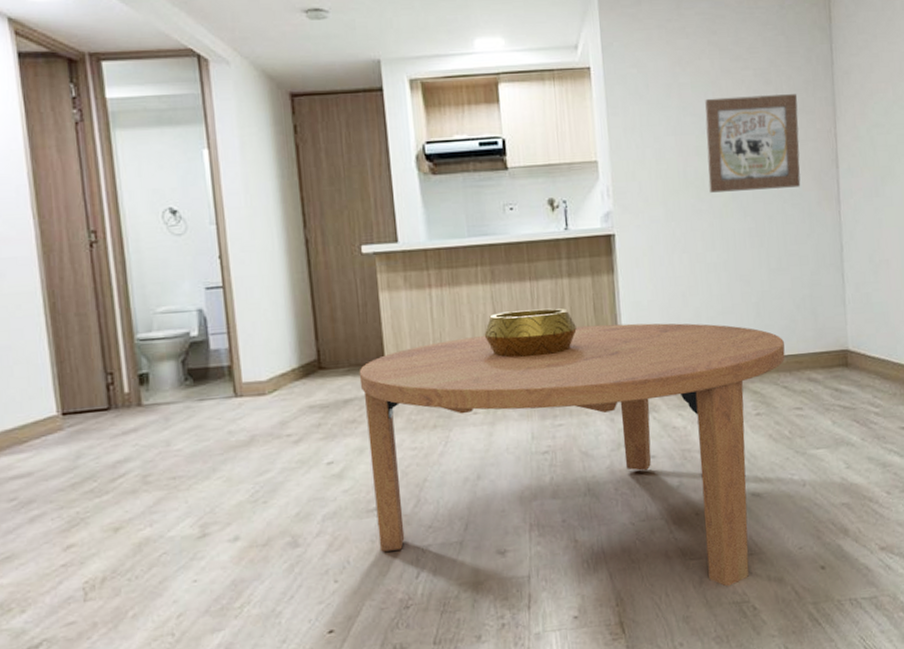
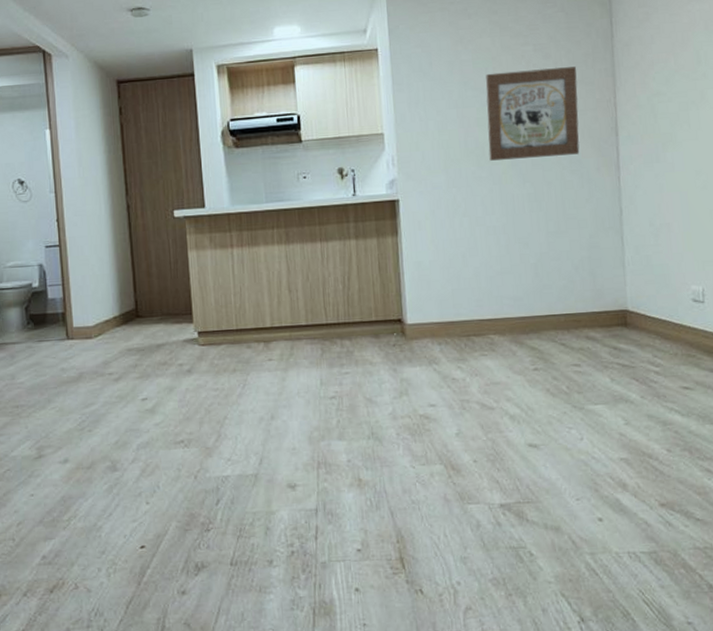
coffee table: present [359,323,785,587] -> none [170,281,563,532]
decorative bowl: present [484,308,577,358] -> none [279,267,363,311]

